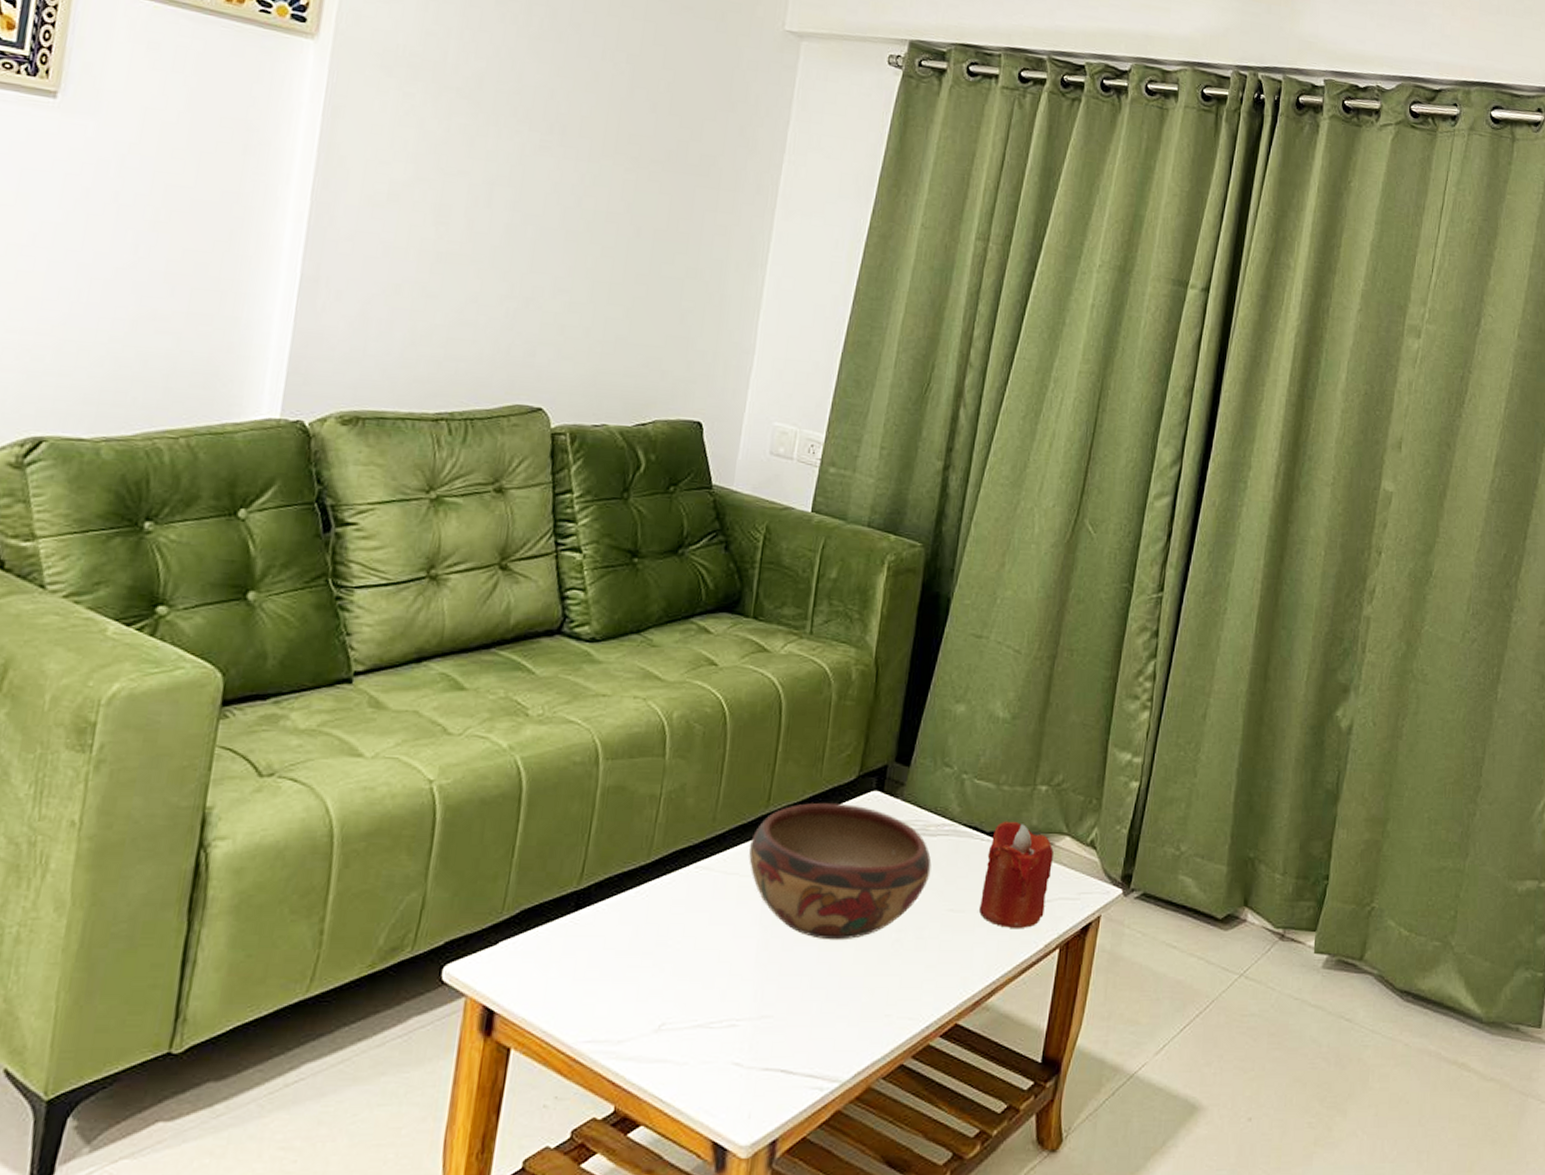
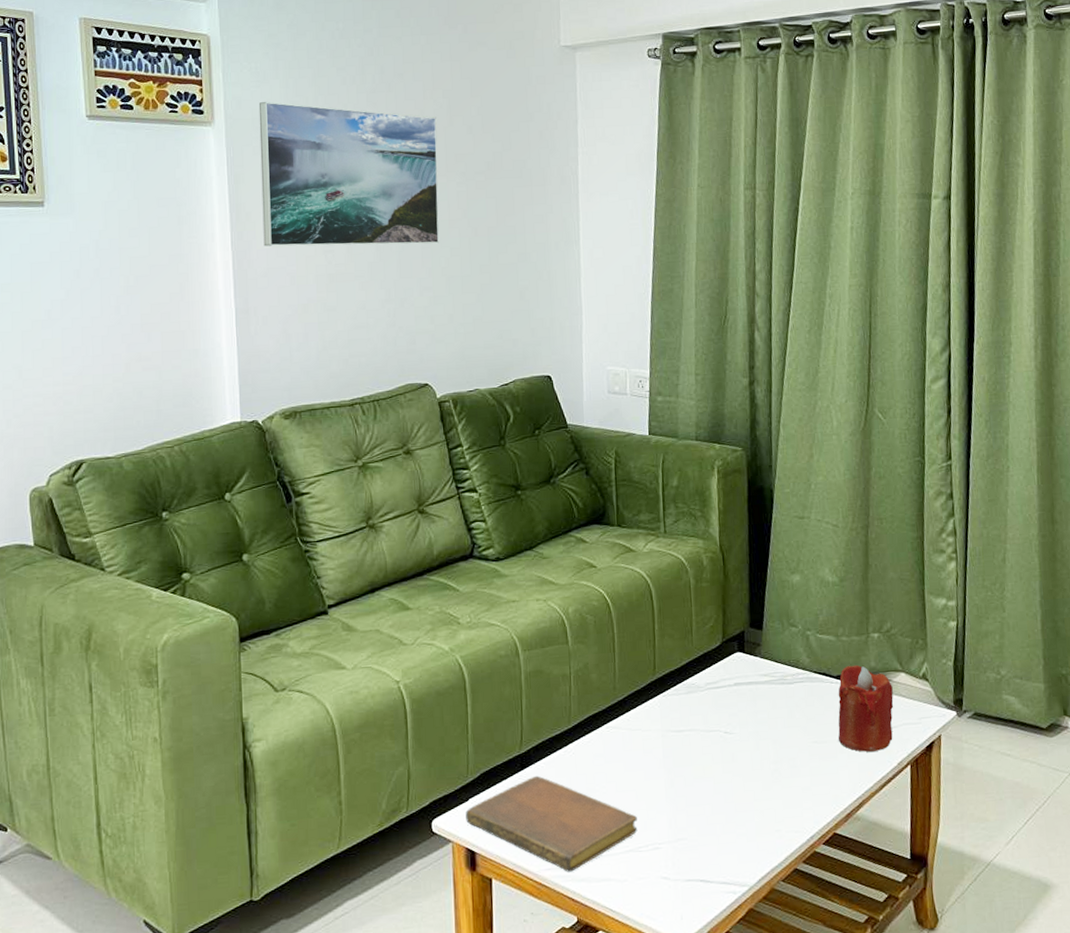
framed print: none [355,21,614,238] -> present [258,101,440,247]
notebook: none [489,920,715,1047] -> present [465,775,638,872]
decorative bowl: present [749,802,932,941] -> none [646,665,794,775]

